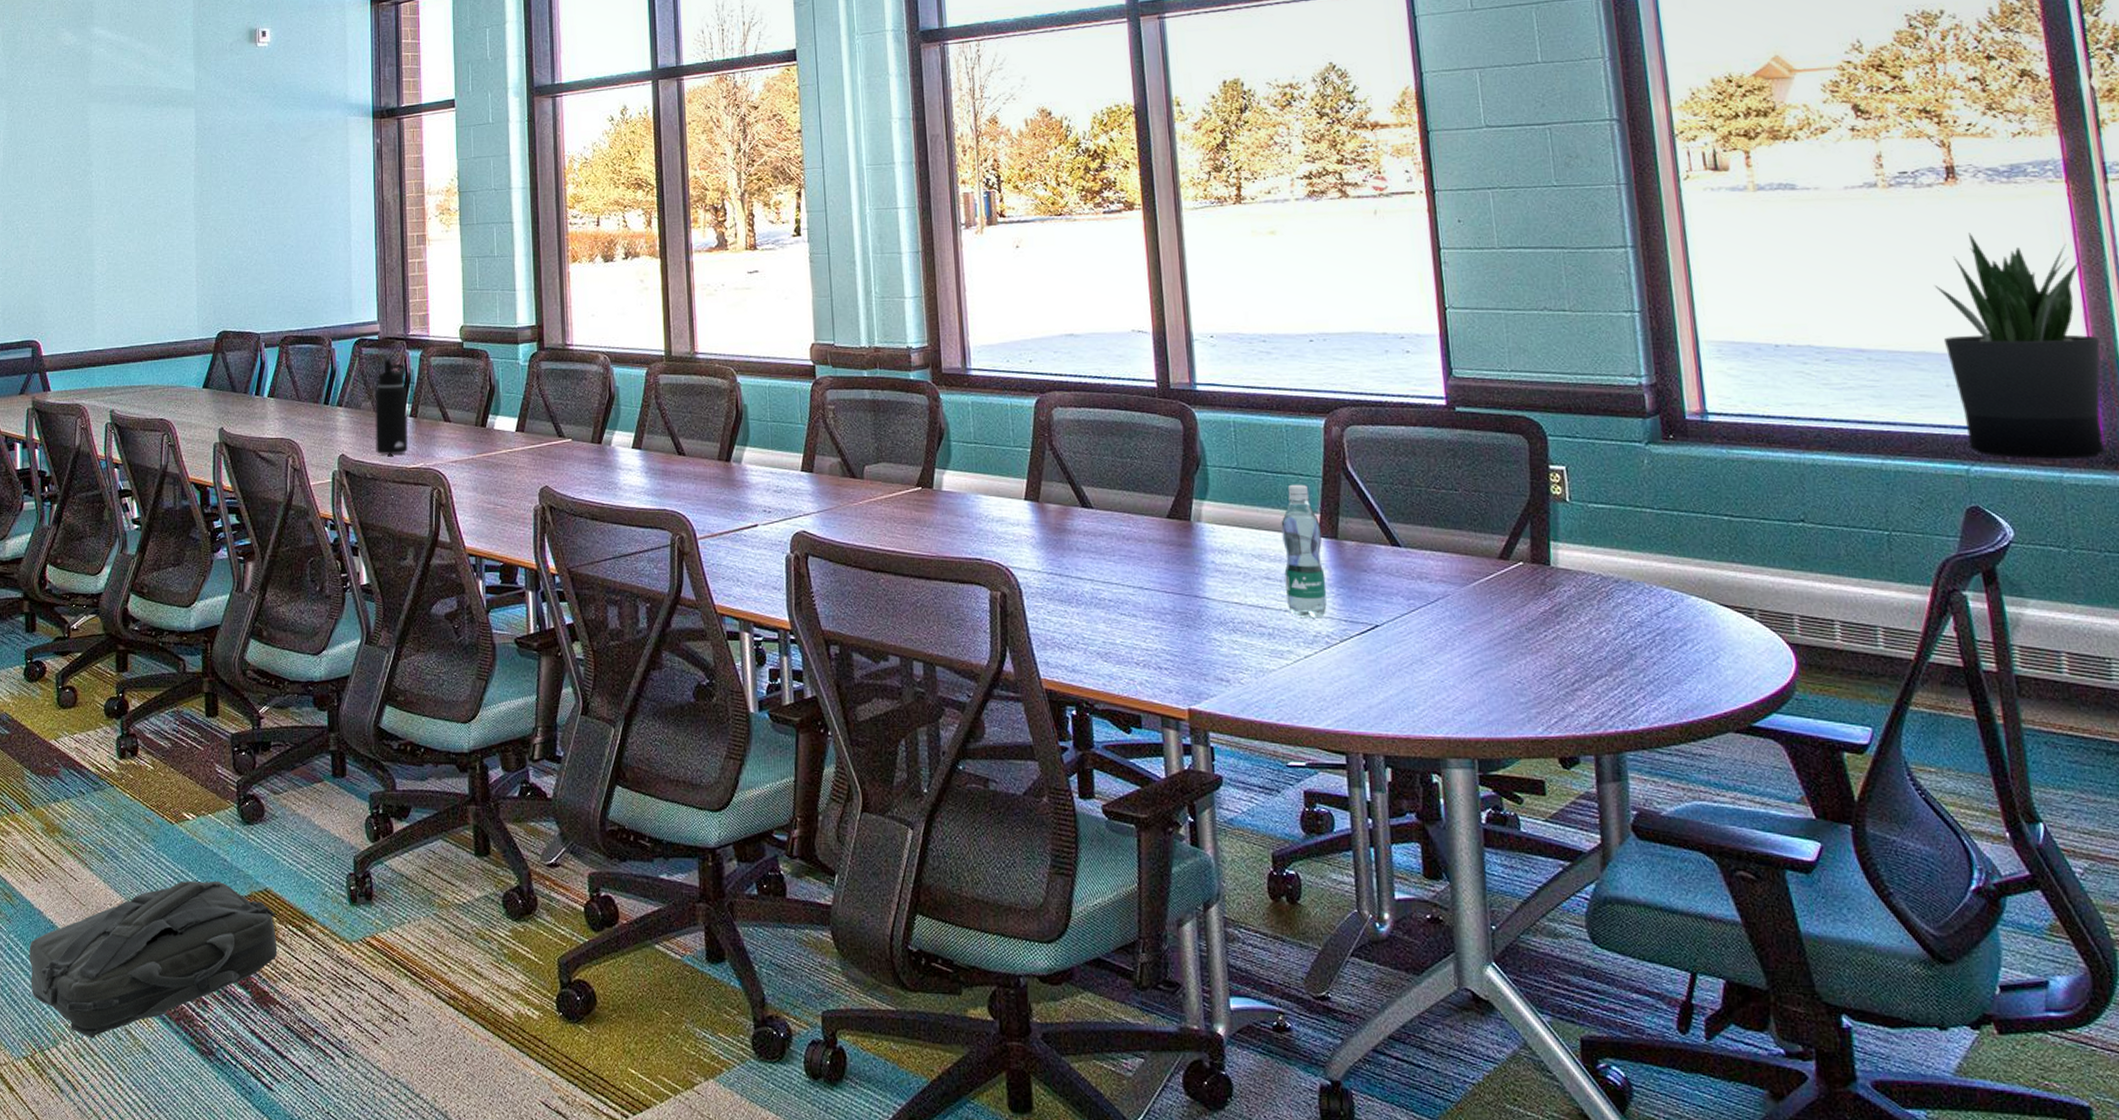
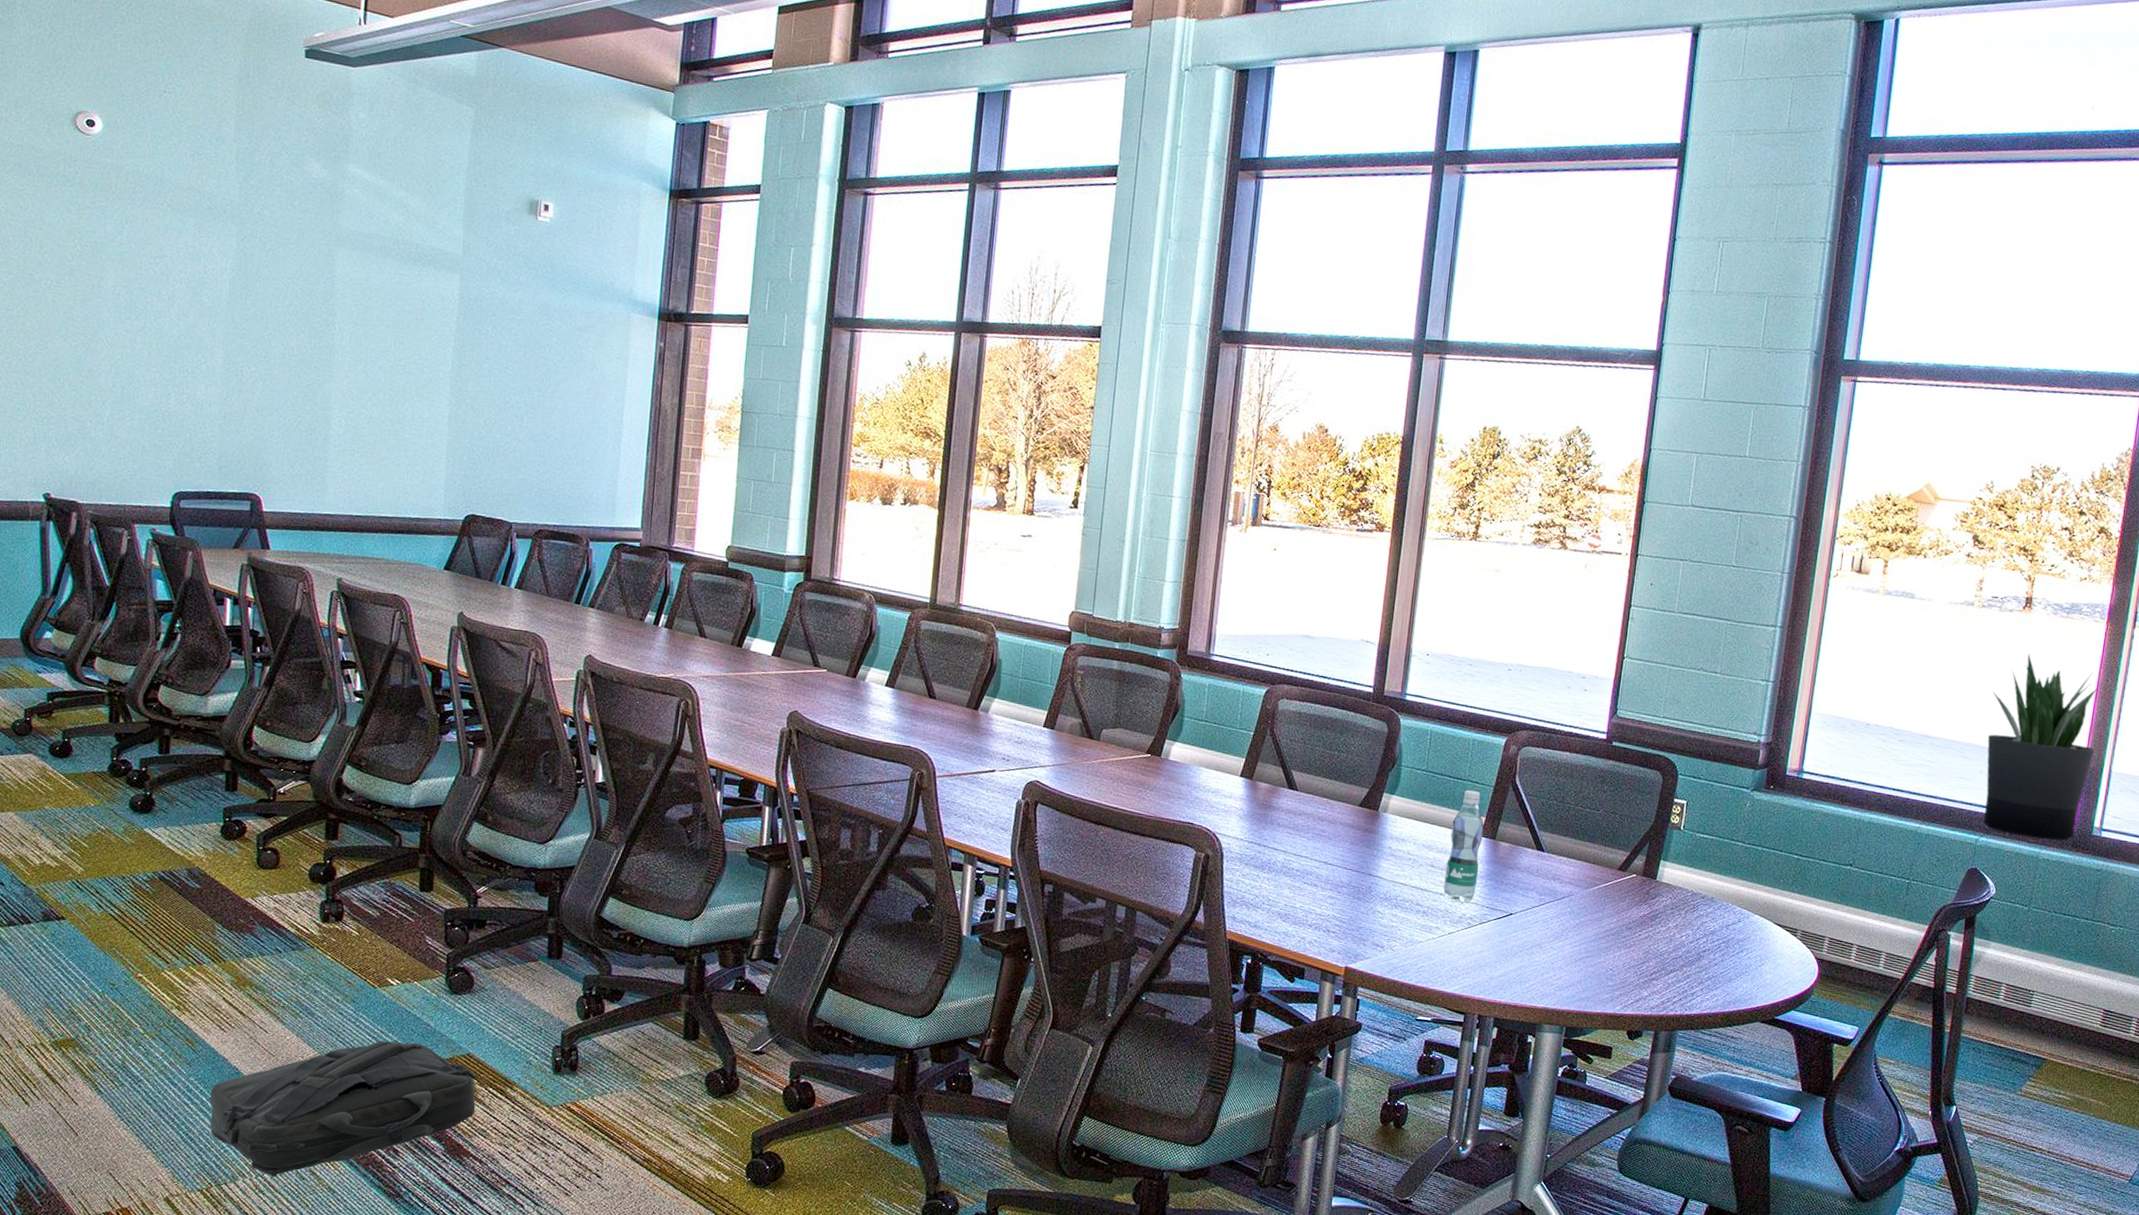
water bottle: present [374,360,409,456] -> none [625,568,666,663]

